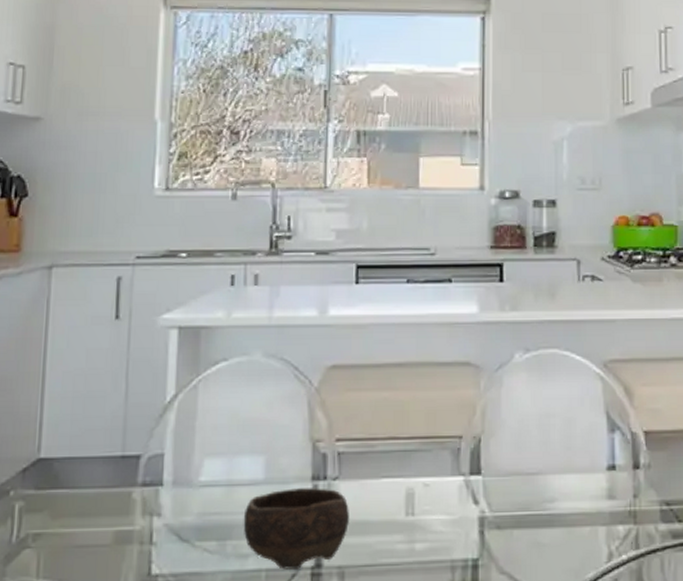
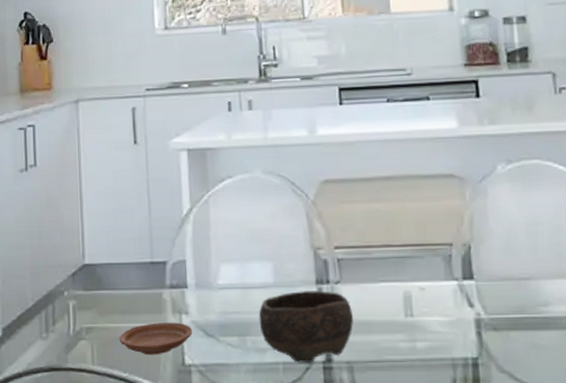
plate: none [73,526,165,565] -> present [119,322,193,355]

